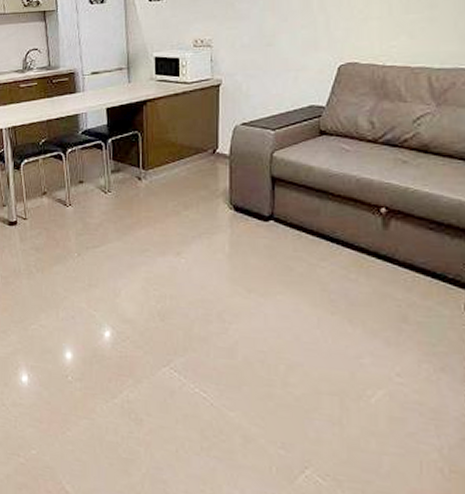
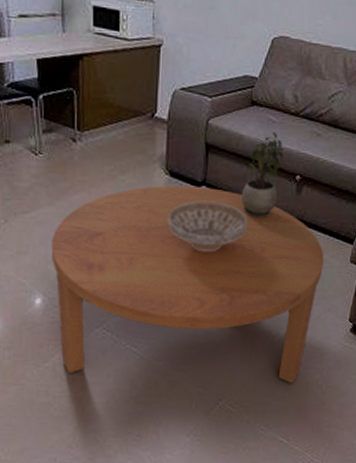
coffee table: none [119,220,428,460] -> present [51,185,324,383]
decorative bowl: none [235,236,325,293] -> present [168,200,248,253]
potted plant: none [316,161,362,255] -> present [242,132,283,217]

